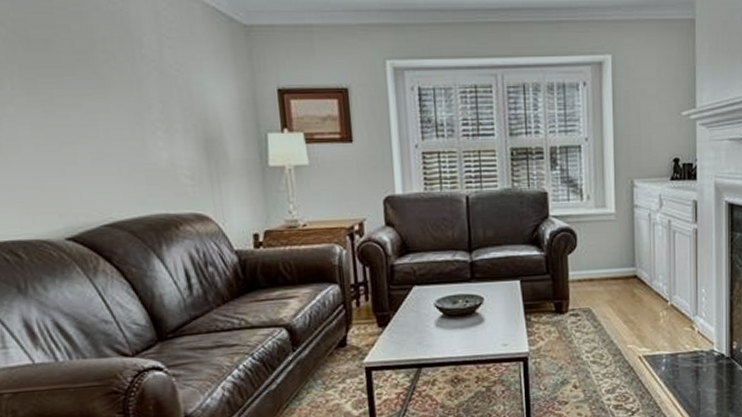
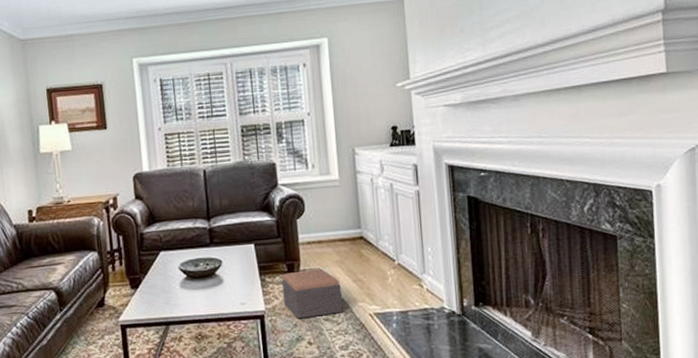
footstool: none [549,308,611,362] -> present [282,269,343,319]

